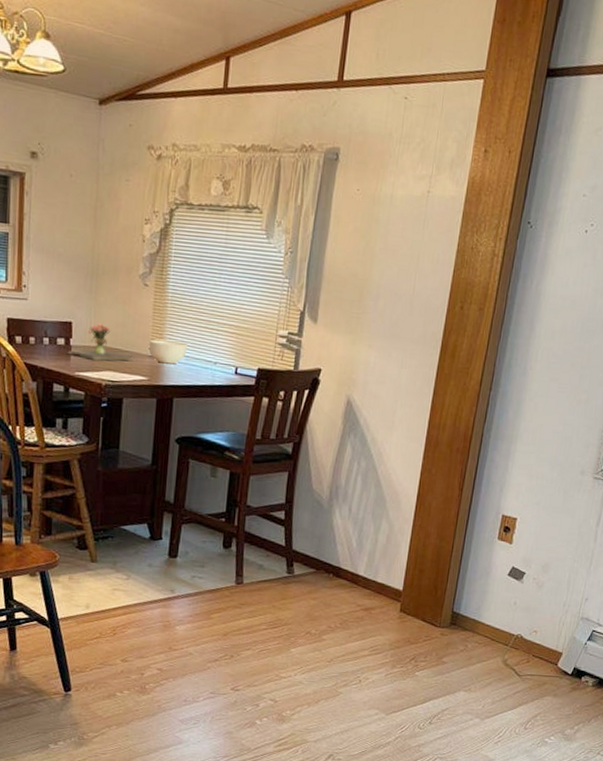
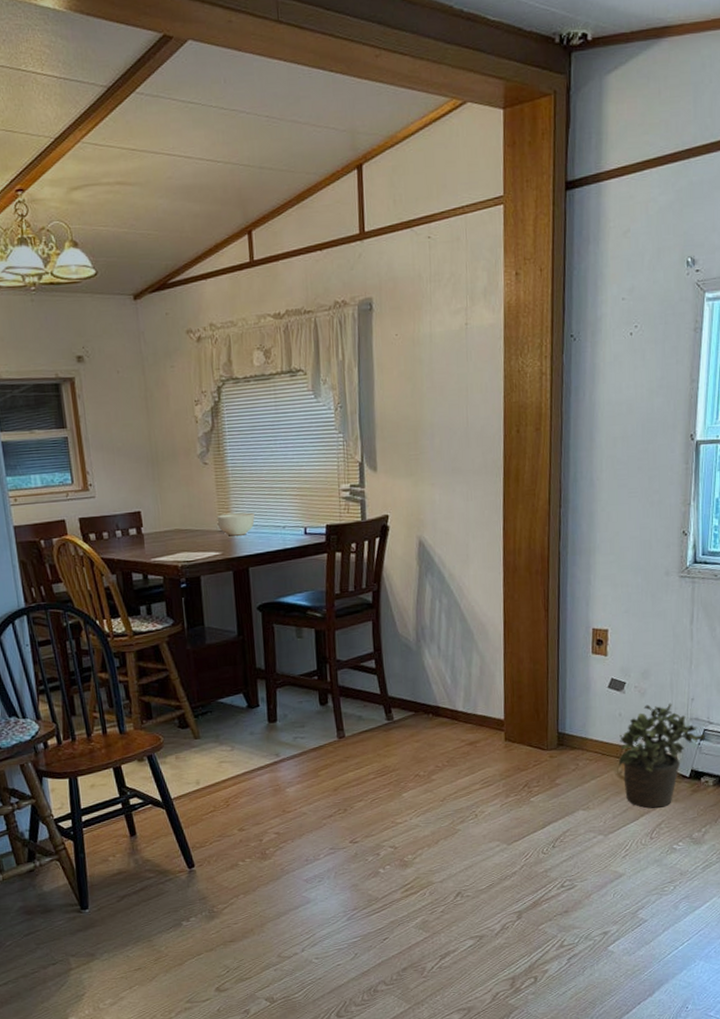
flower arrangement: present [67,323,133,362] -> none [140,508,204,545]
potted plant: none [505,598,593,700] -> present [618,703,705,808]

